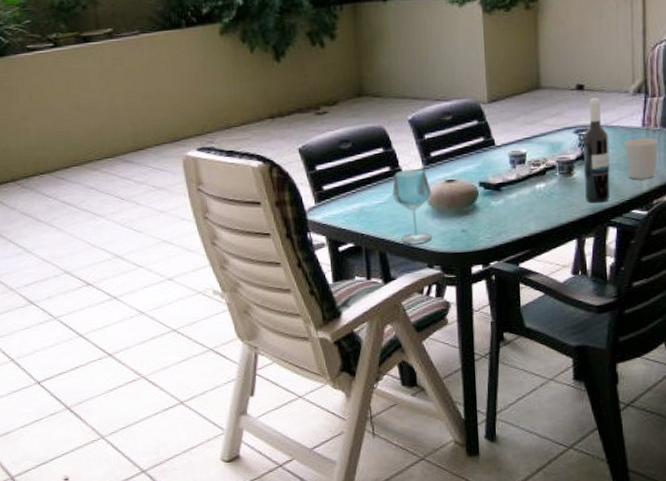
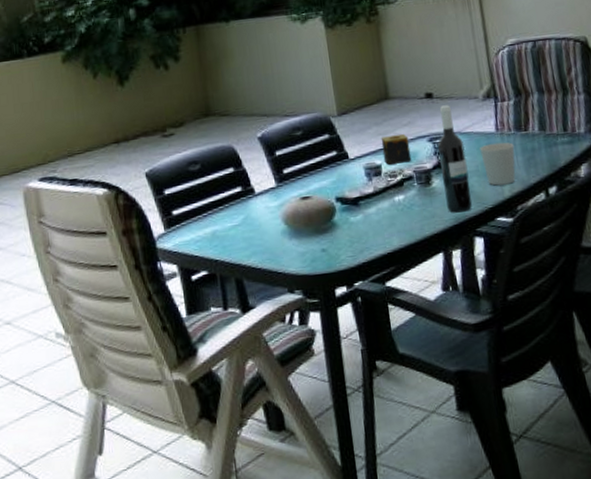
wine glass: present [392,168,432,245] -> none [245,187,290,269]
candle: none [528,123,556,154] -> present [380,133,412,165]

